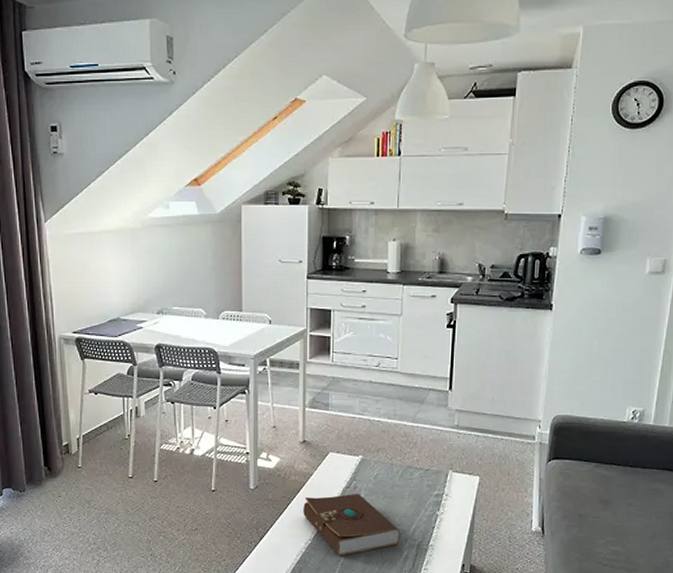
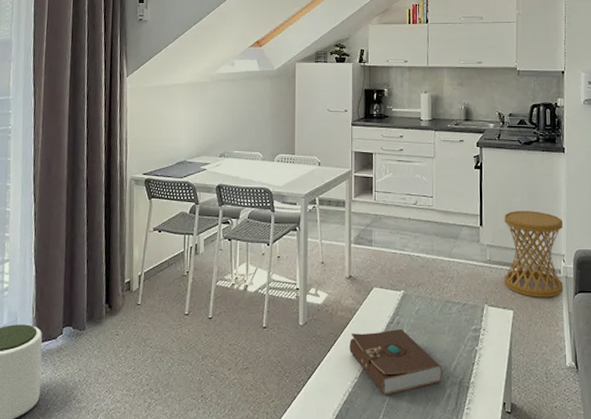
side table: none [472,374,543,464] -> present [504,211,564,298]

